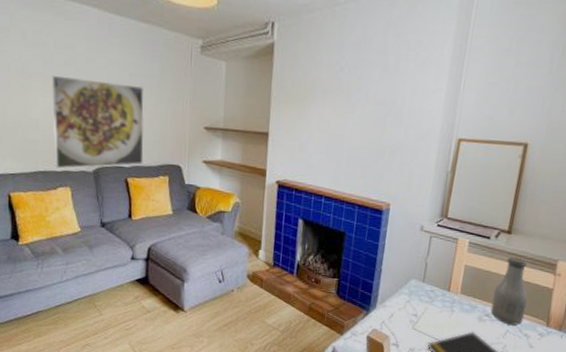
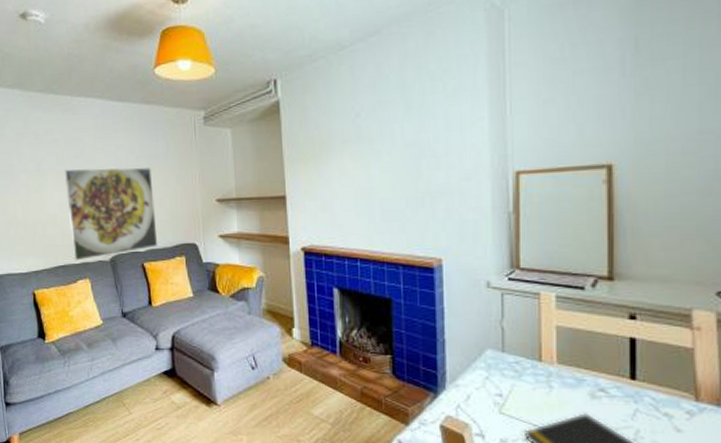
bottle: present [490,257,528,325] -> none [605,310,658,402]

